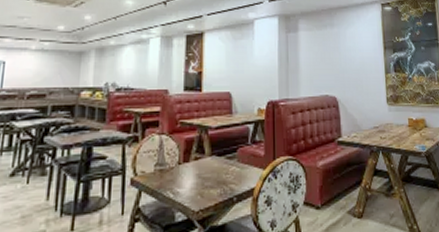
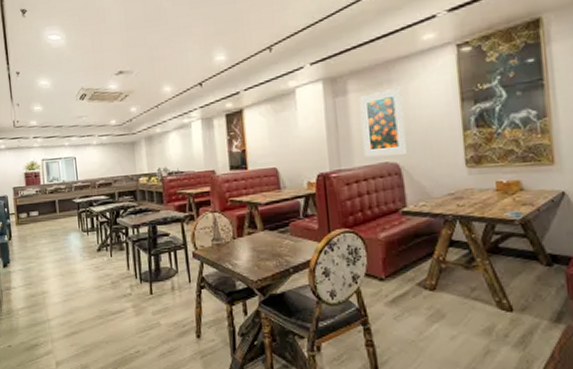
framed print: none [308,31,344,89] -> present [360,86,408,158]

